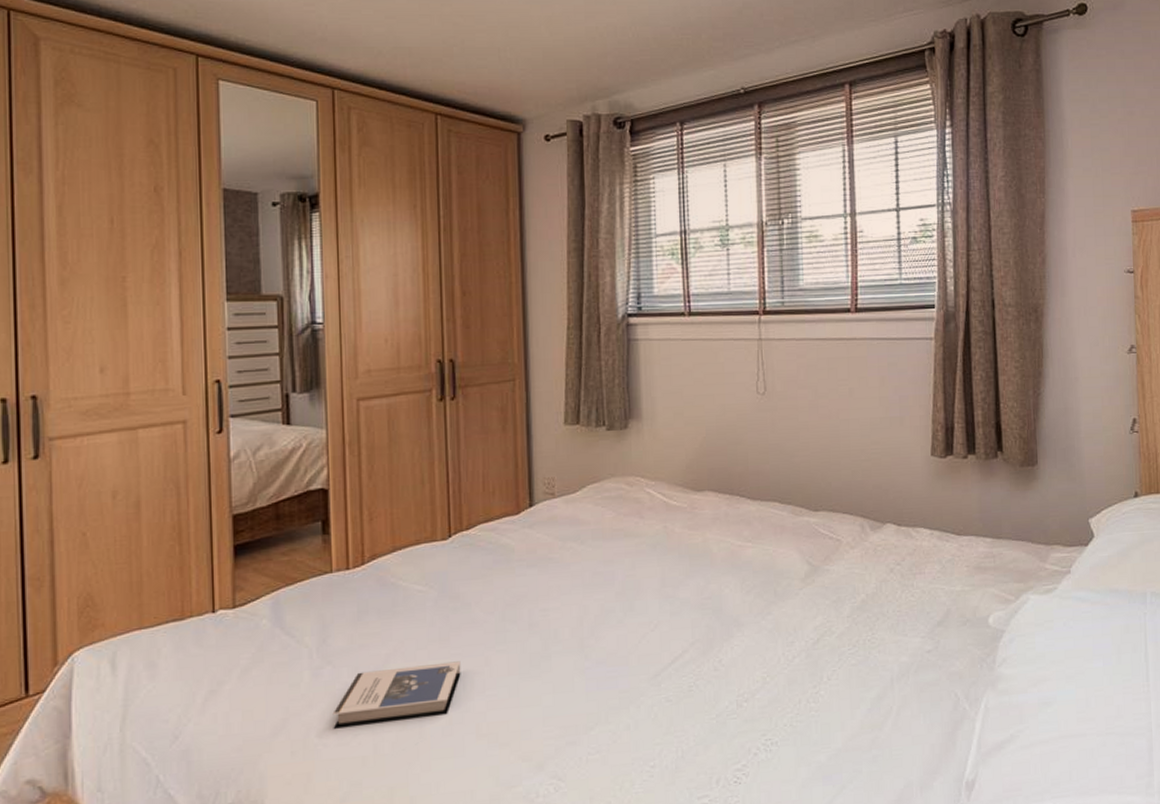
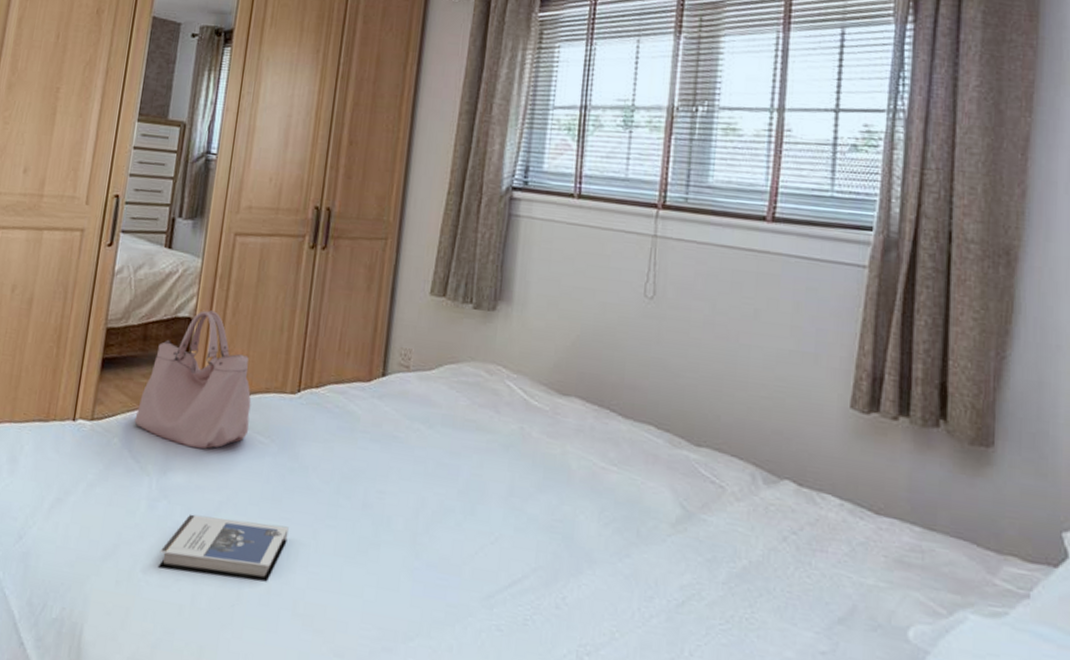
handbag: none [281,477,405,612] -> present [134,310,251,450]

